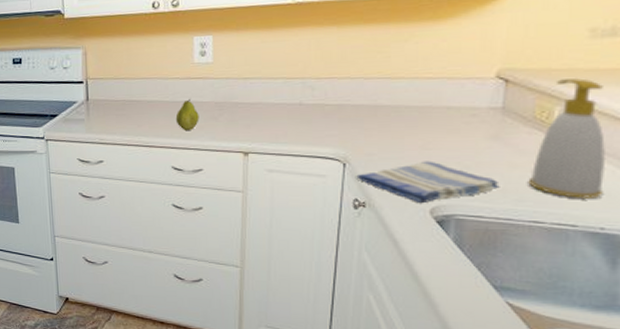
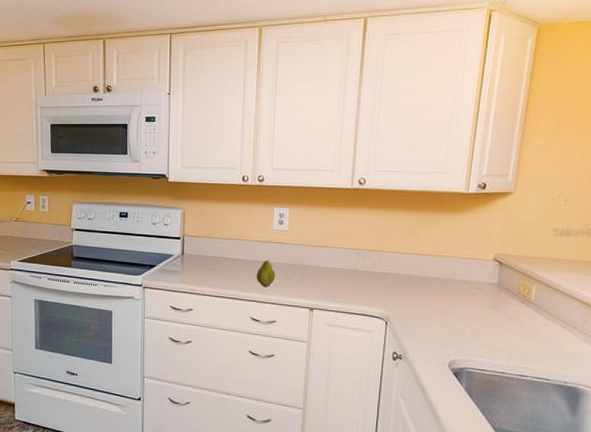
dish towel: present [356,161,500,204] -> none [395,322,497,358]
soap bottle: present [528,78,607,198] -> none [516,265,567,358]

